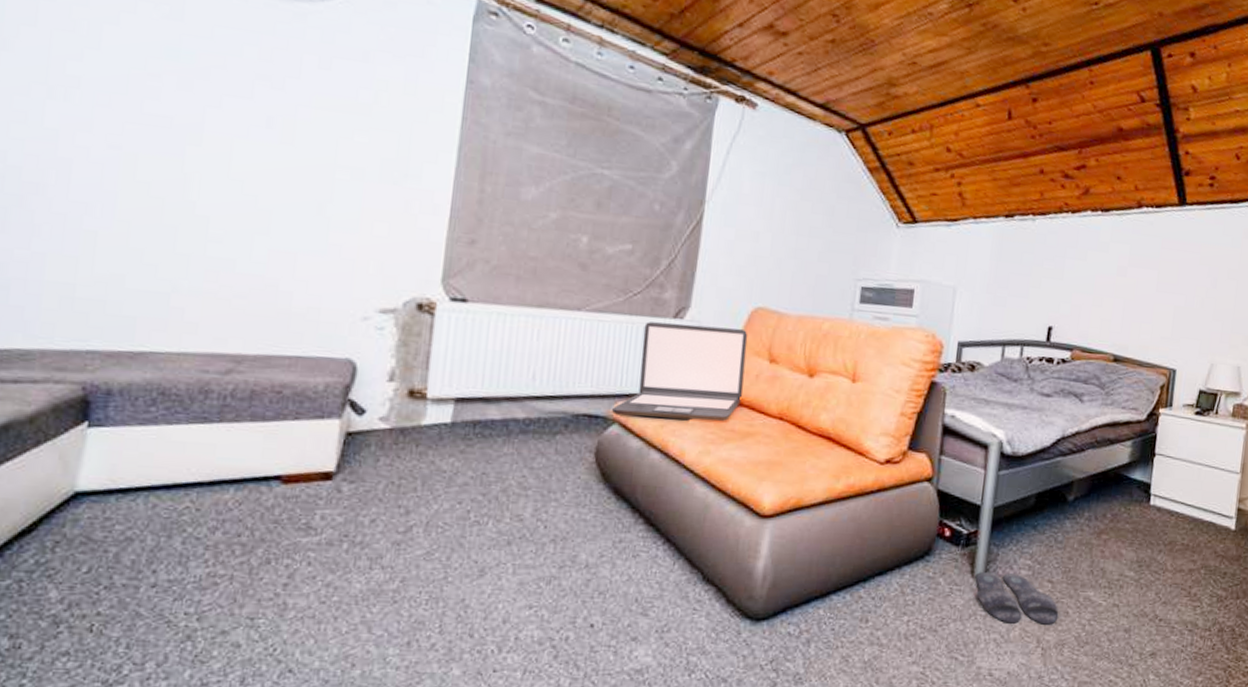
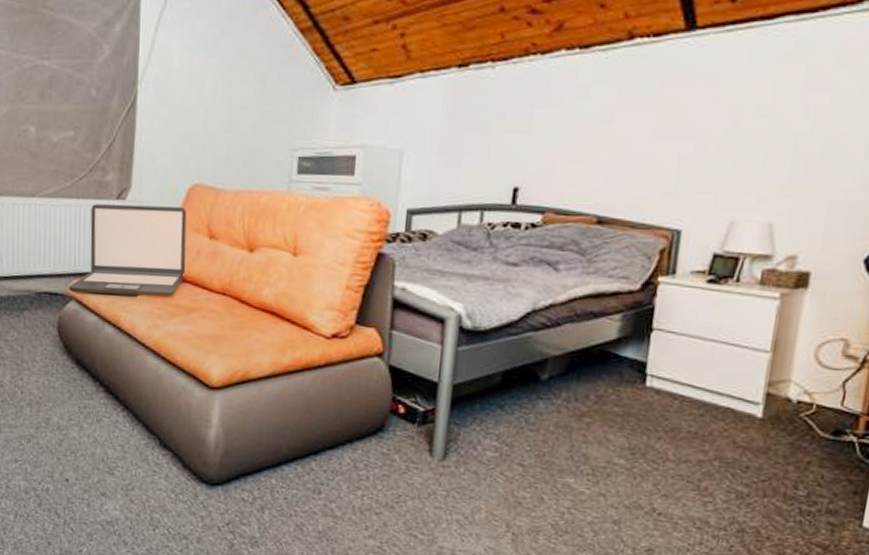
slippers: present [975,572,1059,625] -> none [434,451,532,510]

